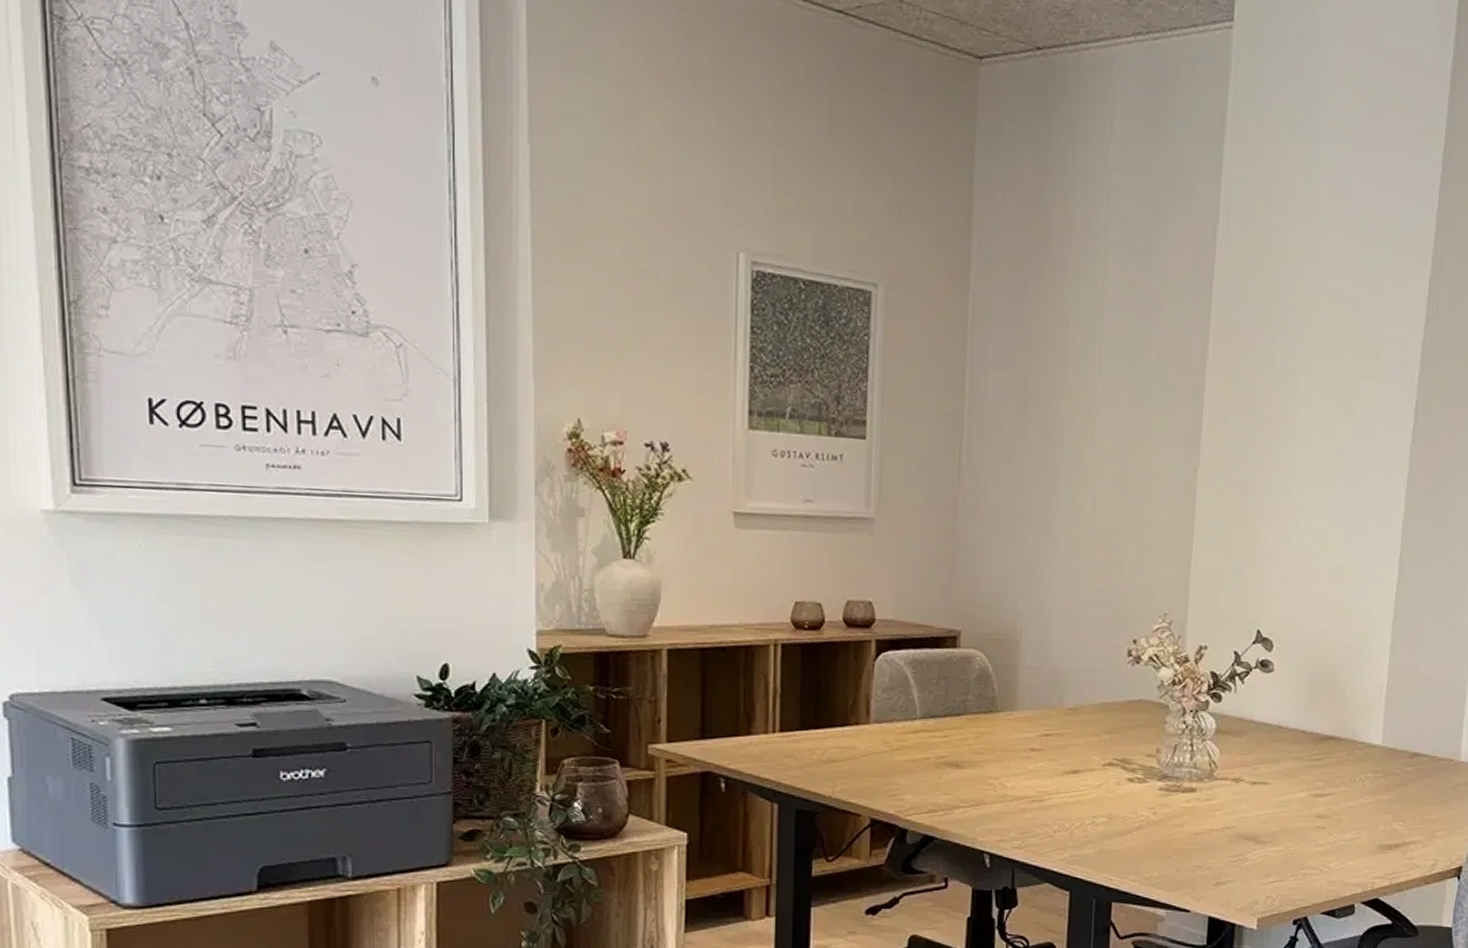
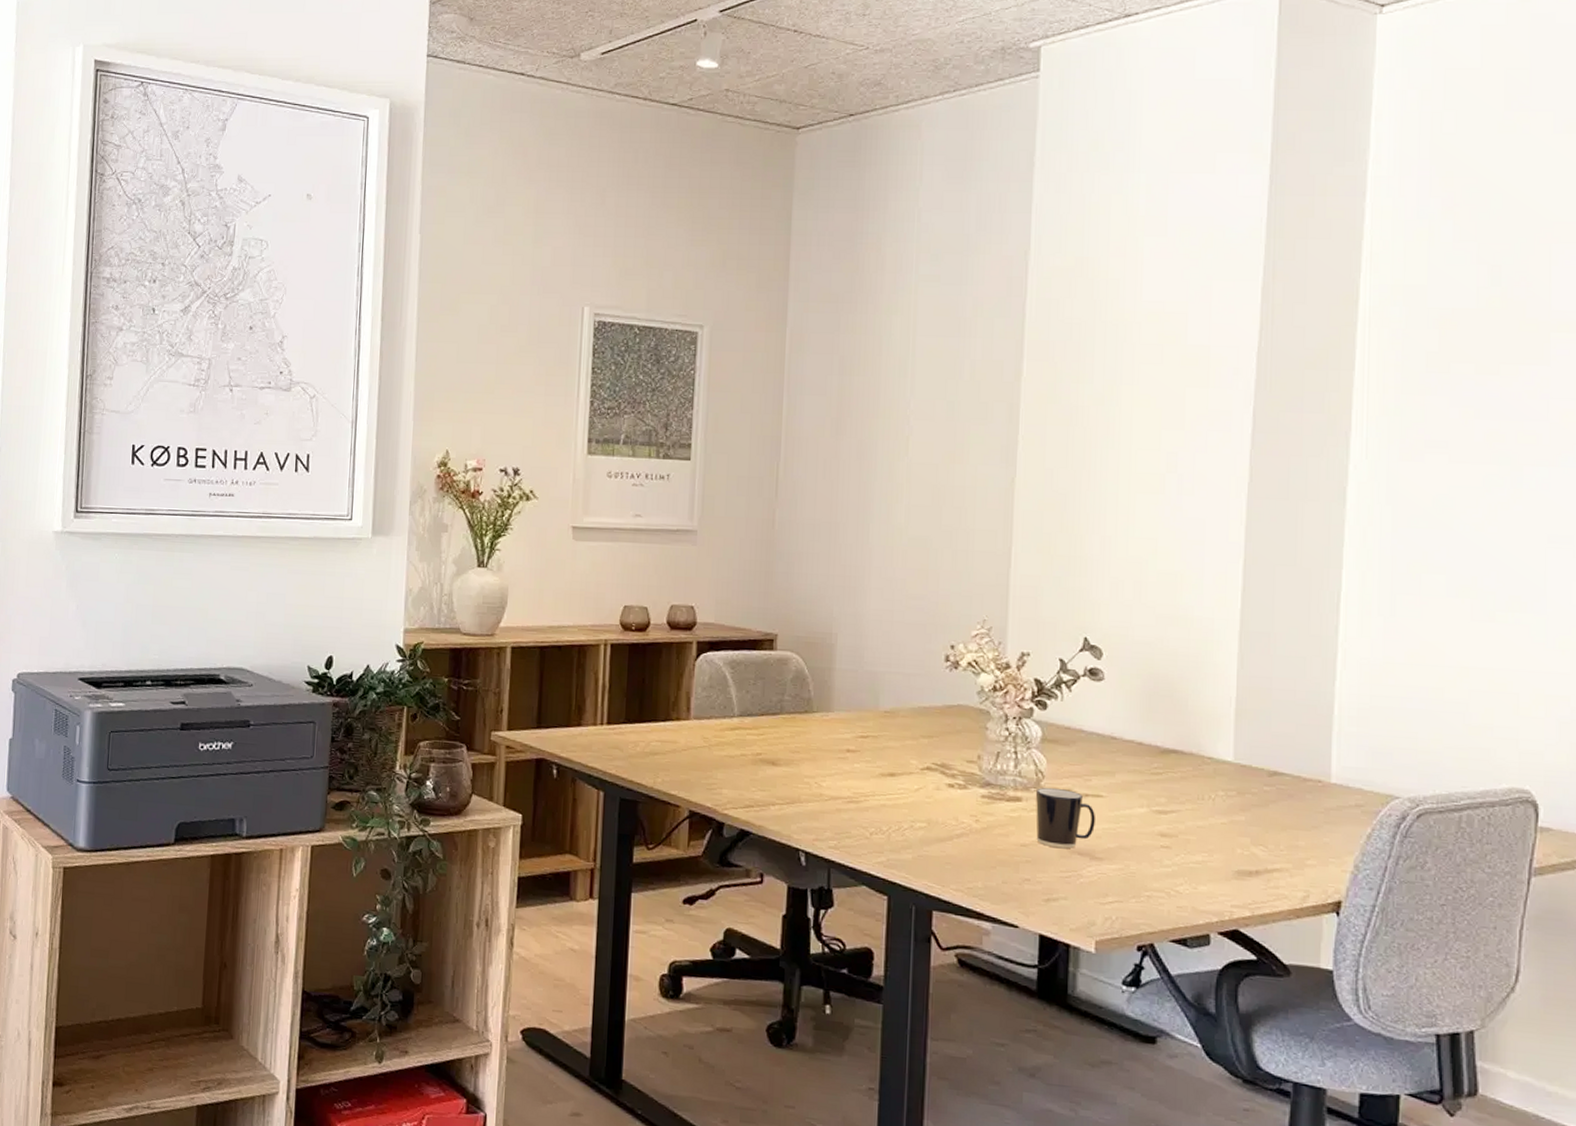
mug: none [1208,778,1261,835] -> present [1035,788,1095,849]

